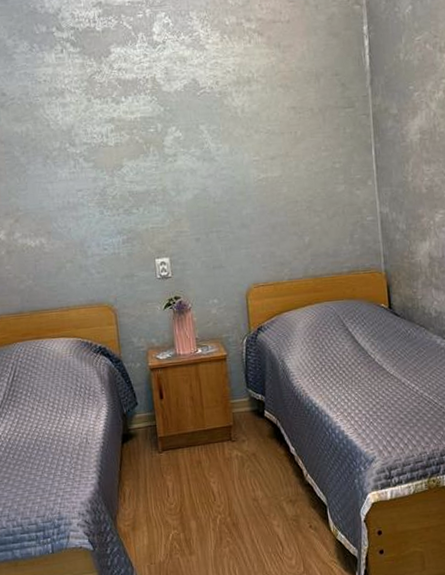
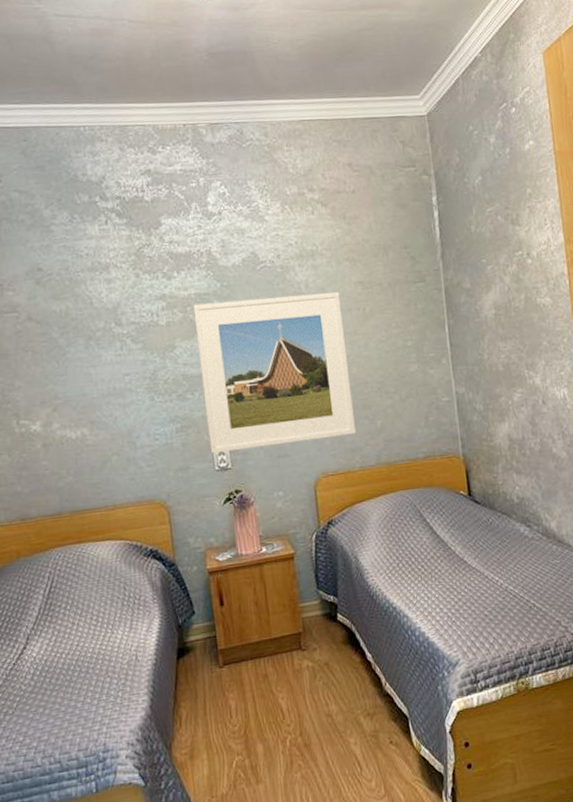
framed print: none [139,116,285,264] -> present [193,291,356,454]

